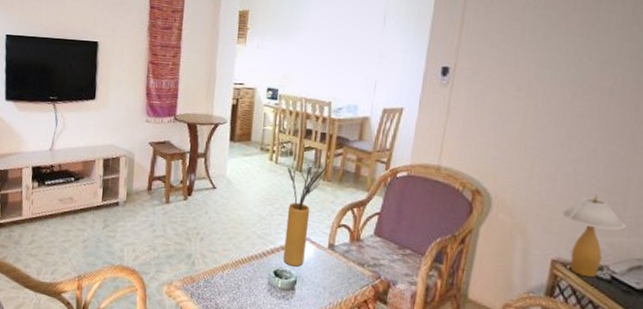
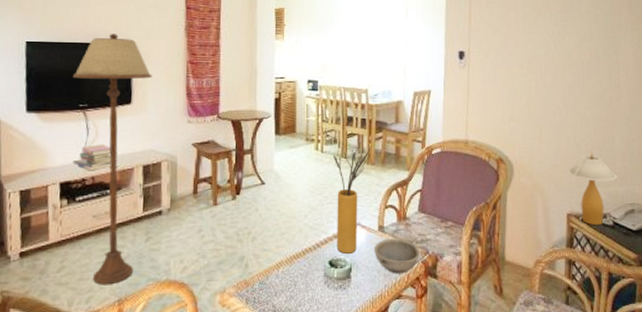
books: none [43,135,76,159] -> present [73,144,112,171]
floor lamp: none [45,30,115,262] -> present [73,33,152,284]
bowl: none [322,257,372,295] -> present [374,238,421,274]

